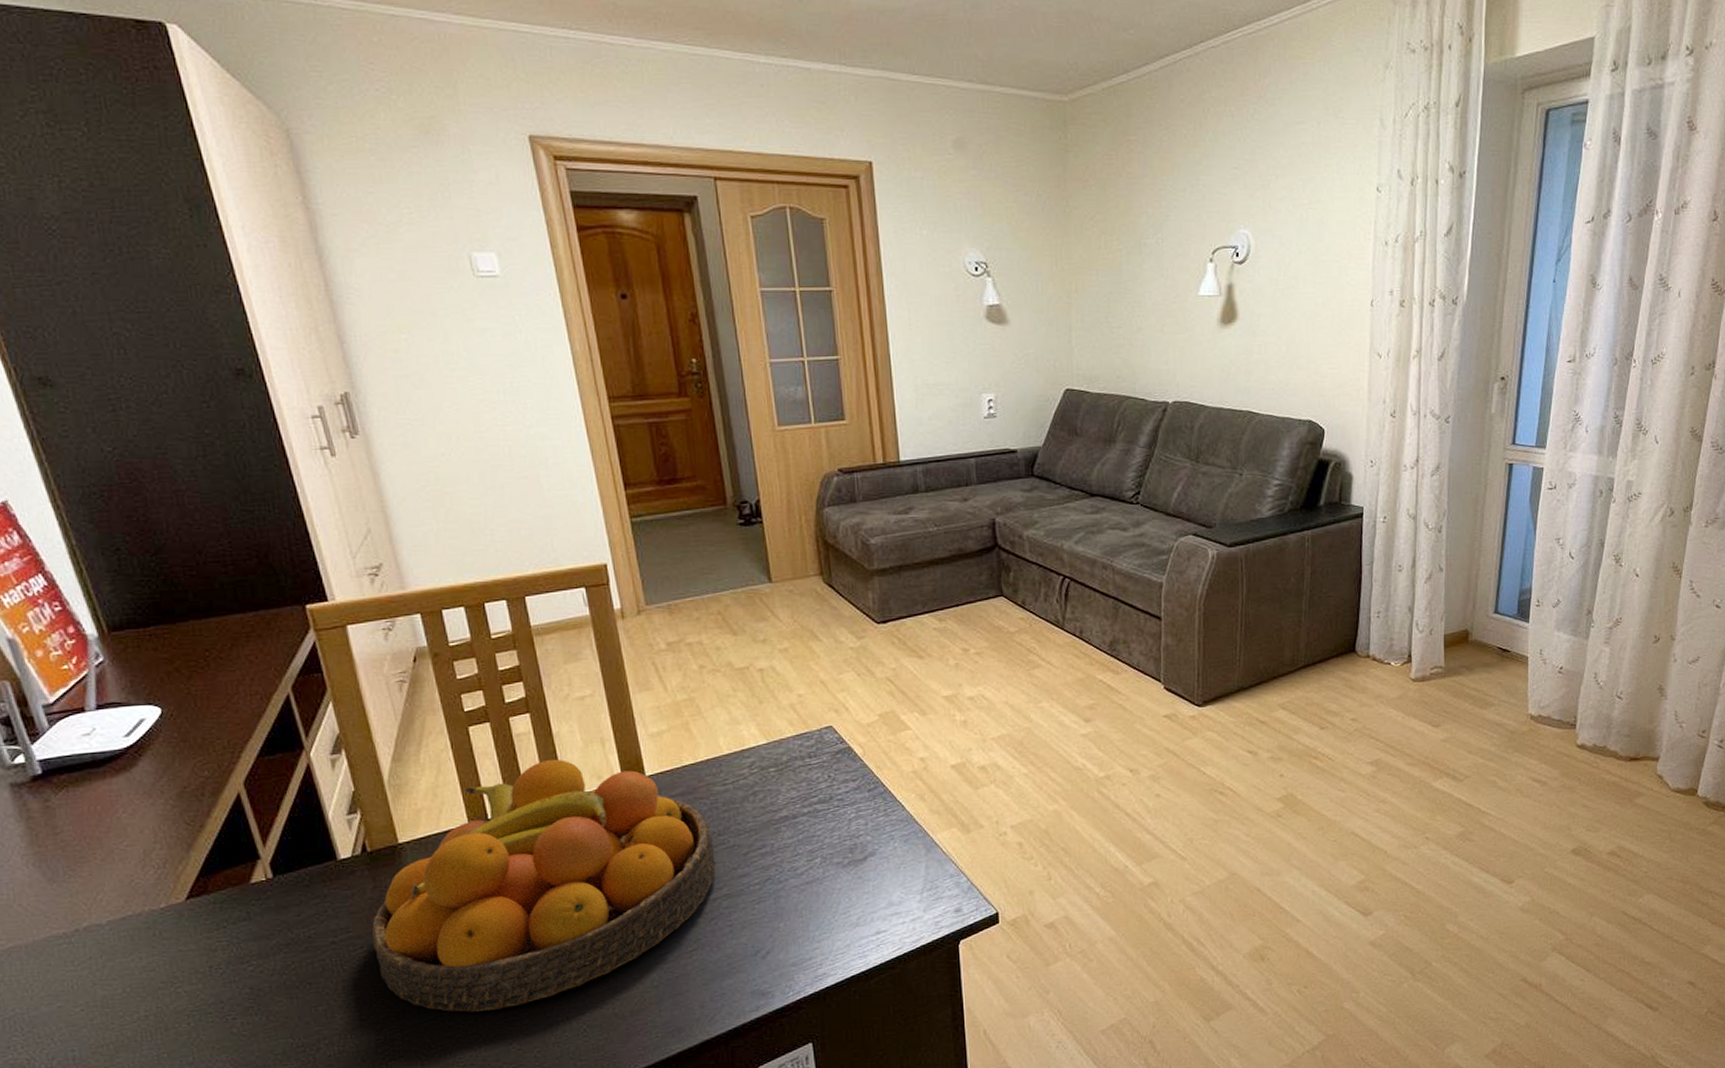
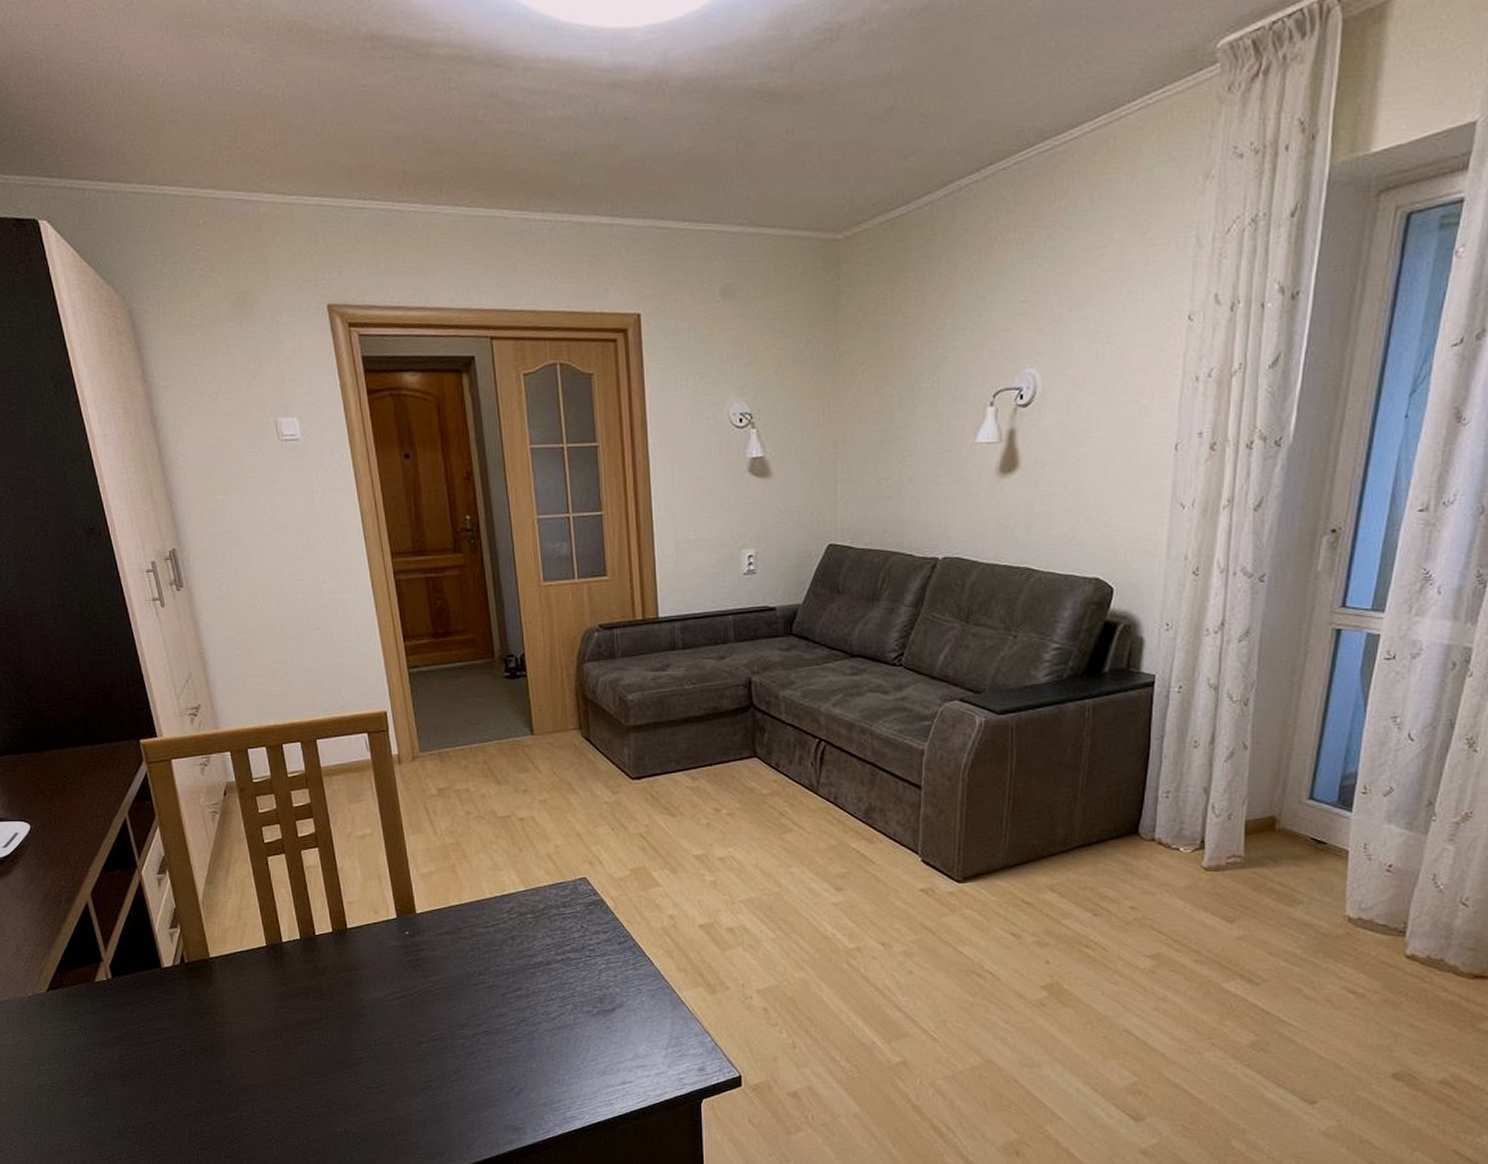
fruit bowl: present [371,759,716,1013] -> none [187,891,477,1116]

